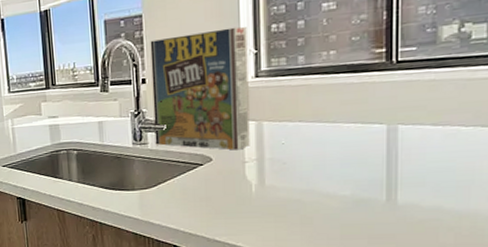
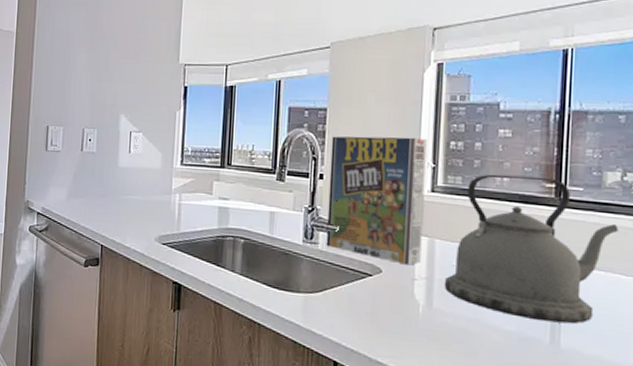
kettle: none [274,43,457,183] -> present [444,174,619,324]

